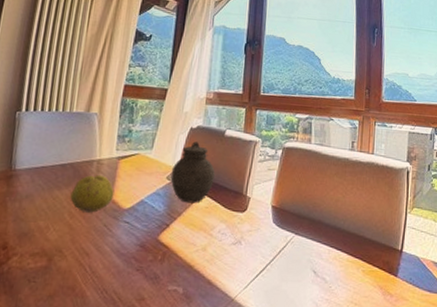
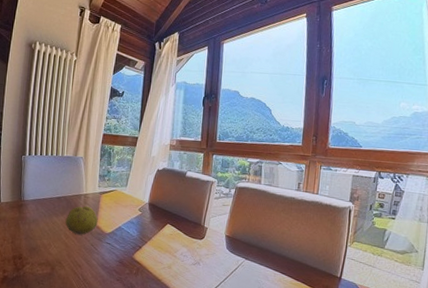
jar: present [170,141,215,203] -> none [142,181,178,231]

